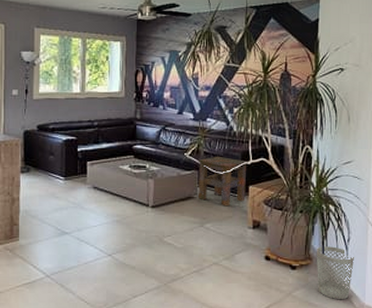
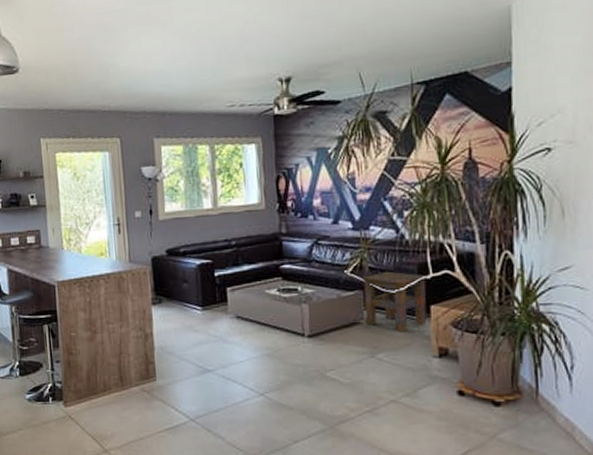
wastebasket: present [316,246,354,300] -> none [526,376,582,444]

